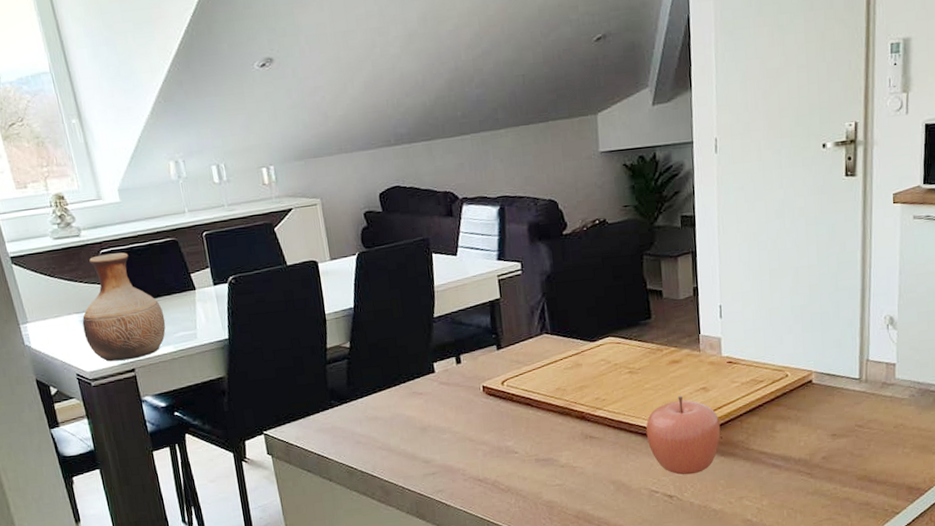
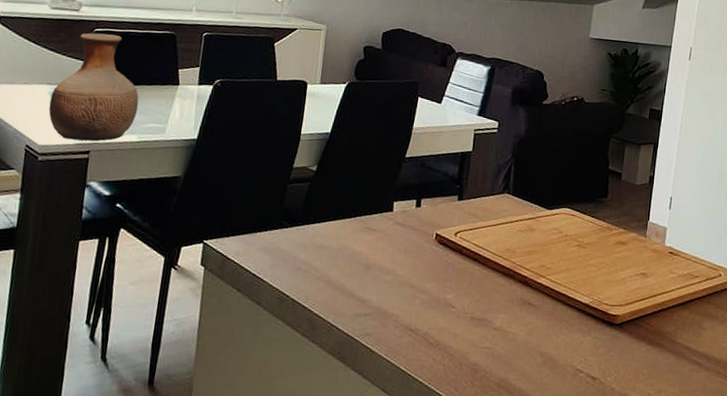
fruit: present [646,395,721,475] -> none [582,276,653,359]

